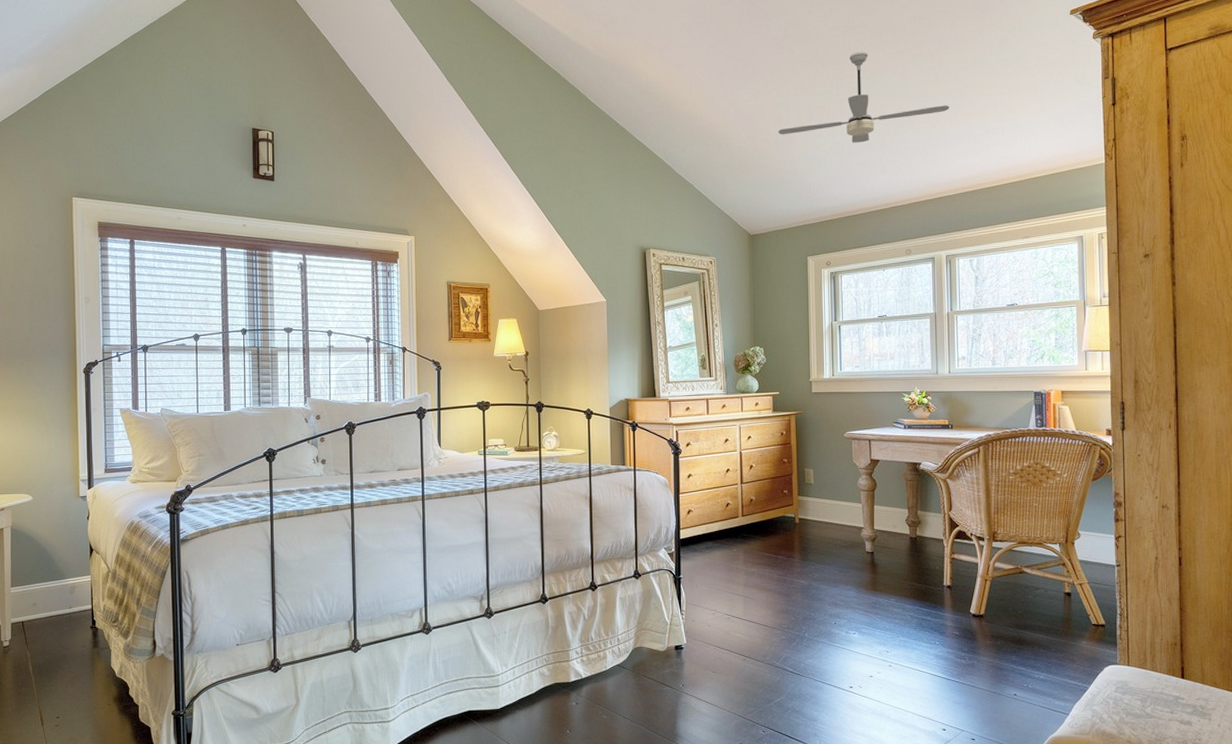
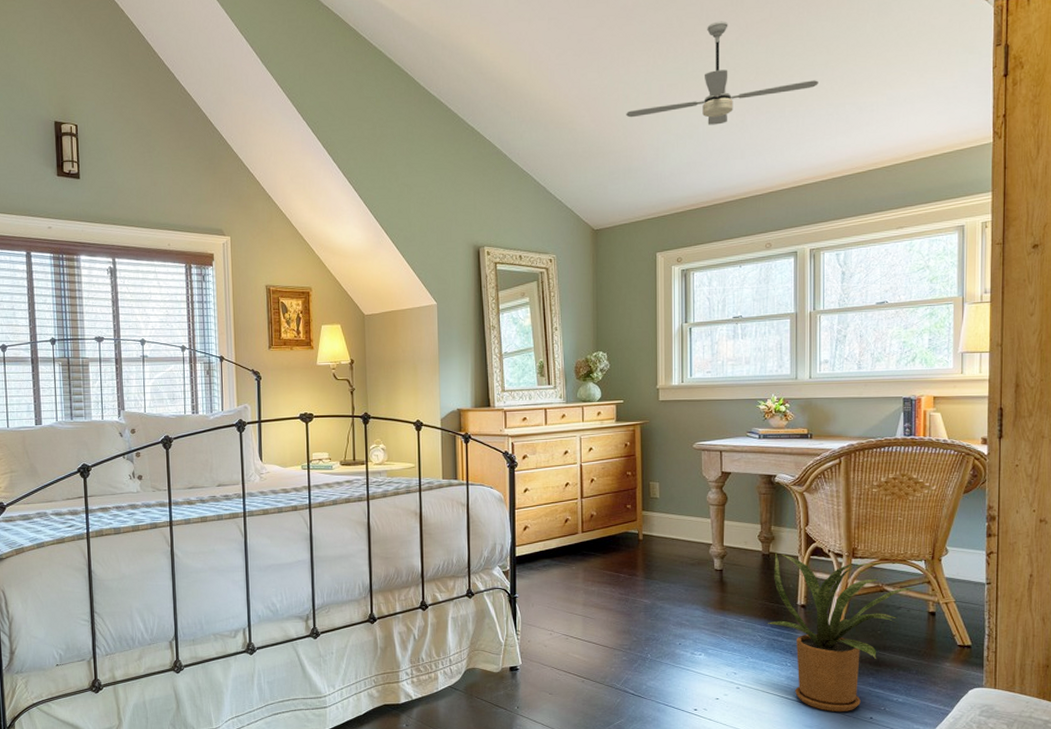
house plant: none [916,536,1053,689] -> present [767,553,917,712]

